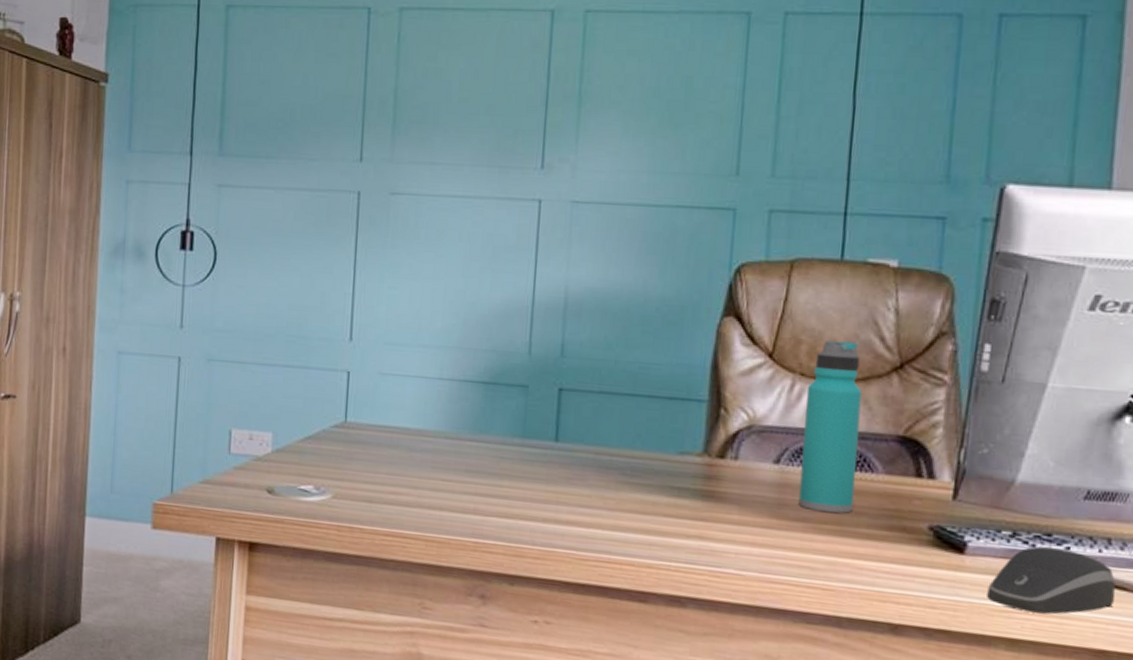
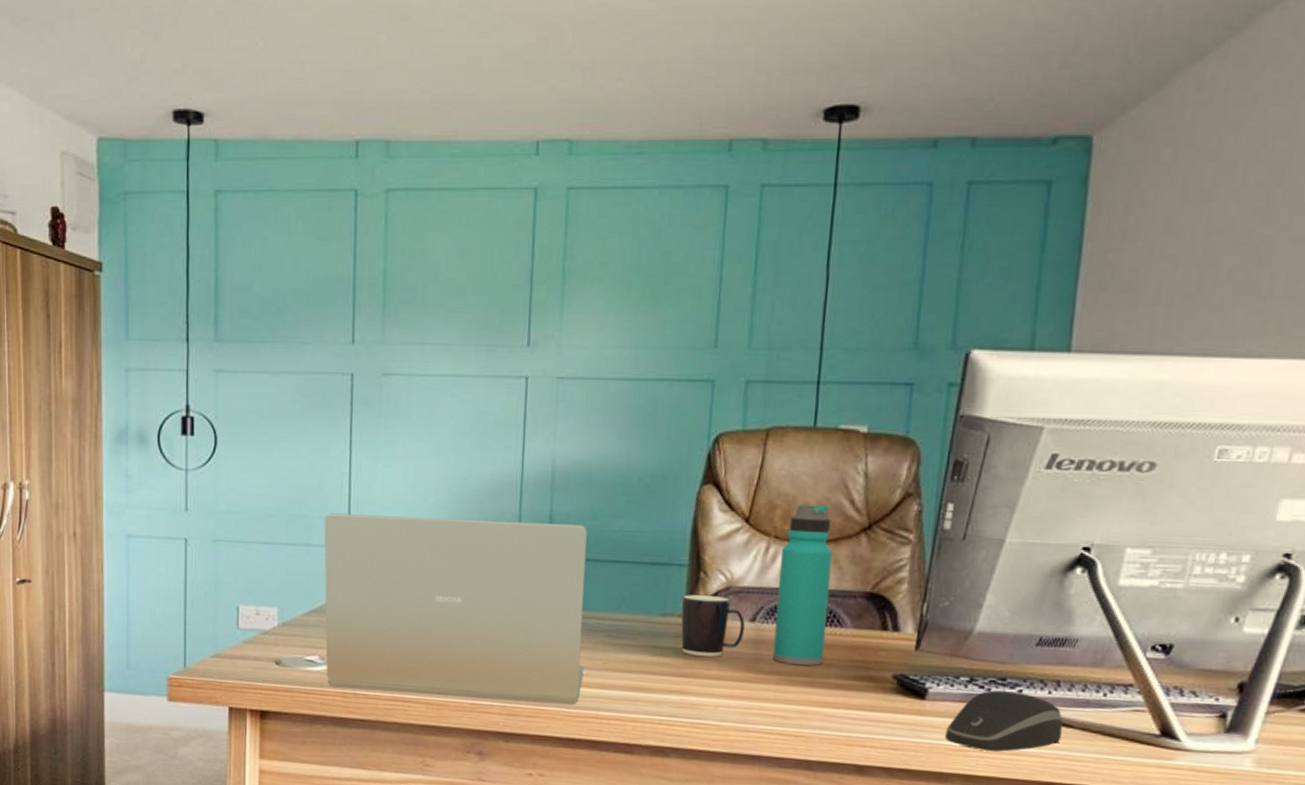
laptop: none [320,335,601,548] -> present [324,513,587,706]
mug: none [699,432,769,501] -> present [681,594,746,658]

